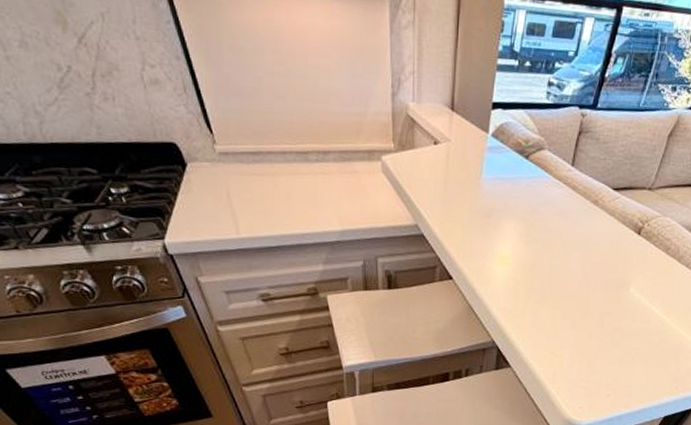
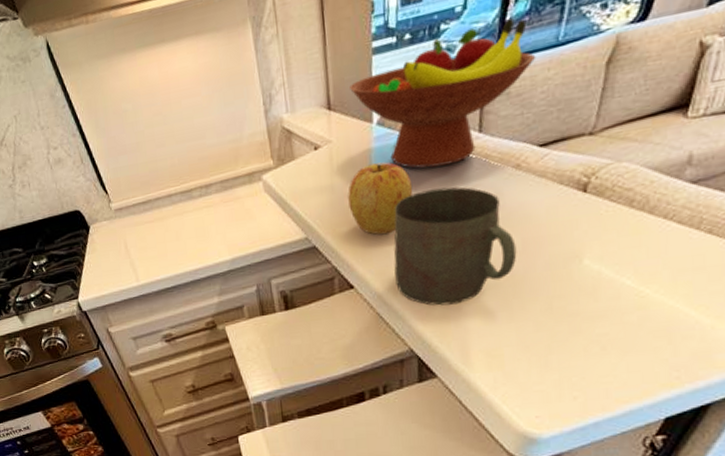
apple: none [458,170,514,237] -> present [348,162,413,235]
fruit bowl: none [473,73,622,188] -> present [350,18,536,168]
mug: none [488,205,585,308] -> present [394,186,517,306]

